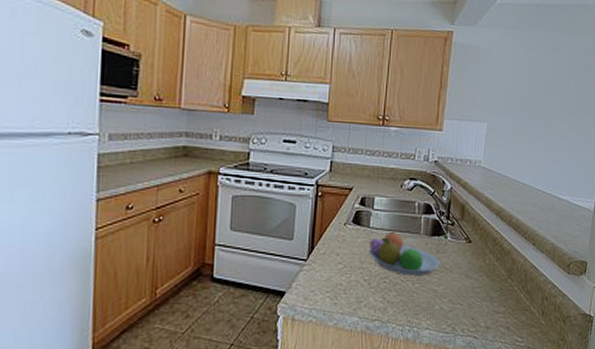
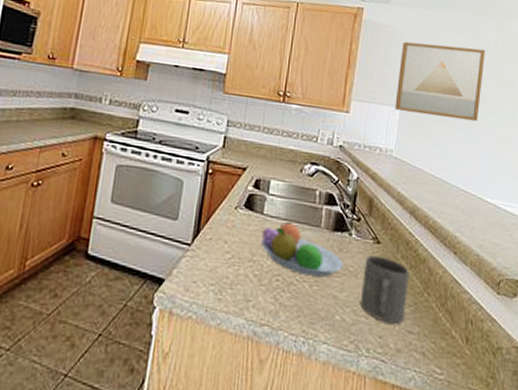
mug: none [455,253,496,307] -> present [360,255,409,324]
wall art: none [482,61,561,130] -> present [395,41,485,122]

